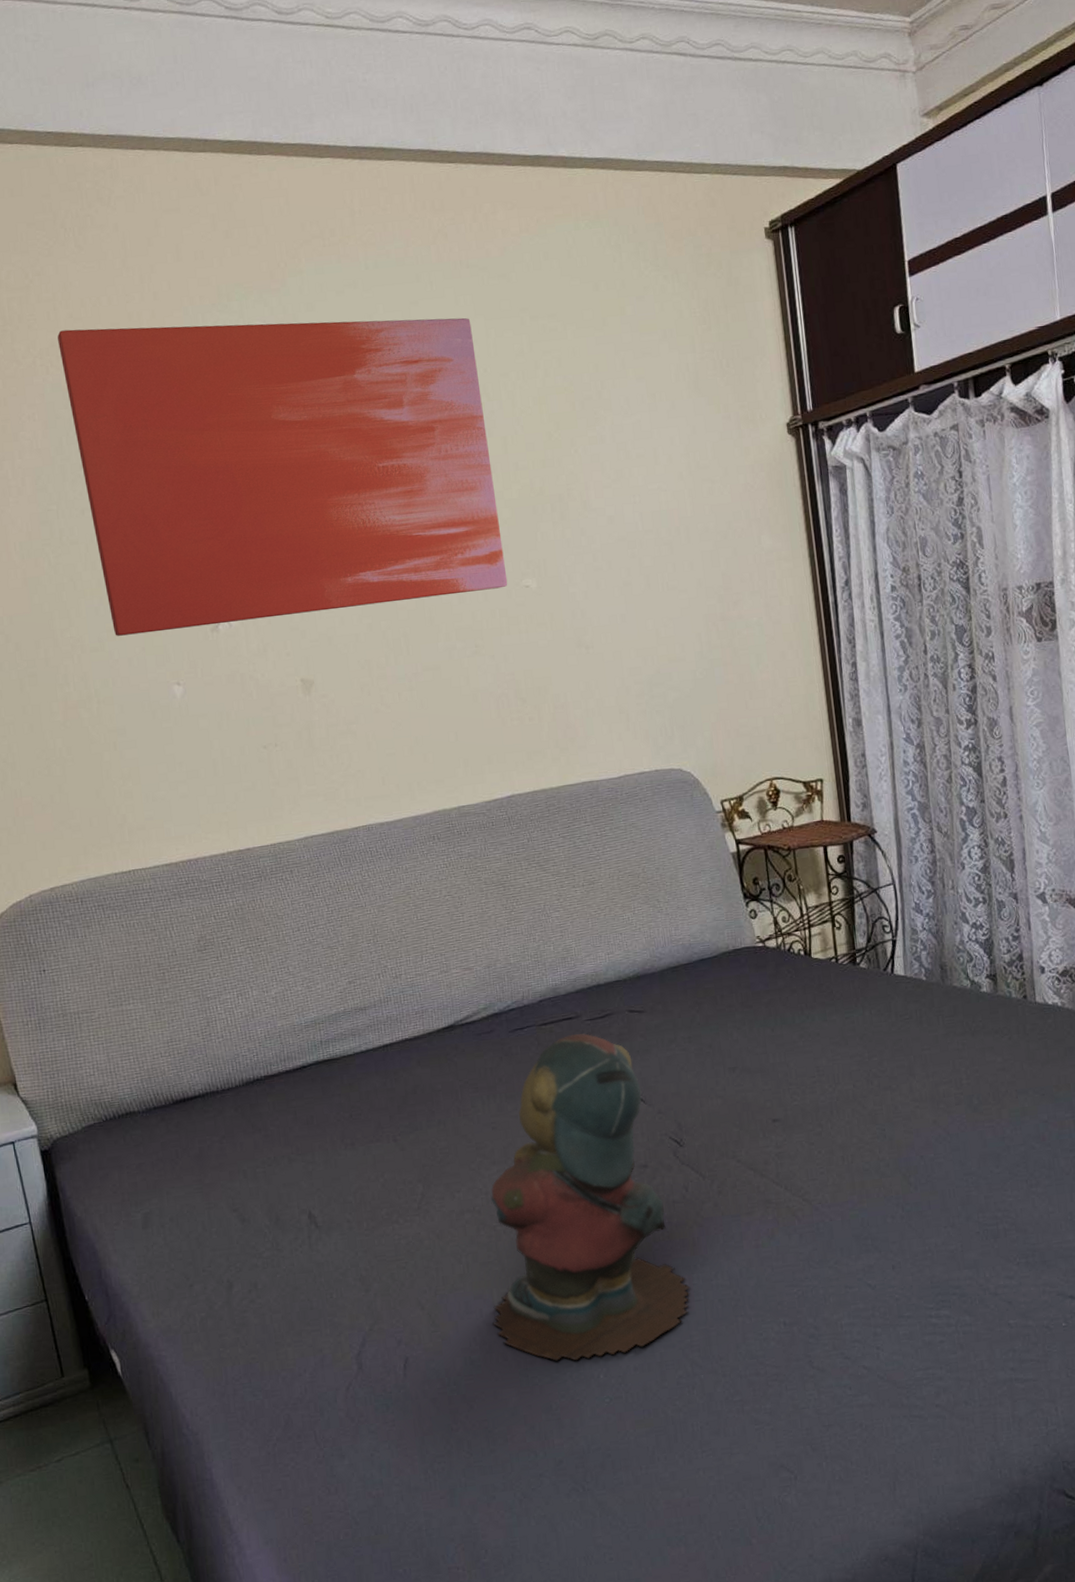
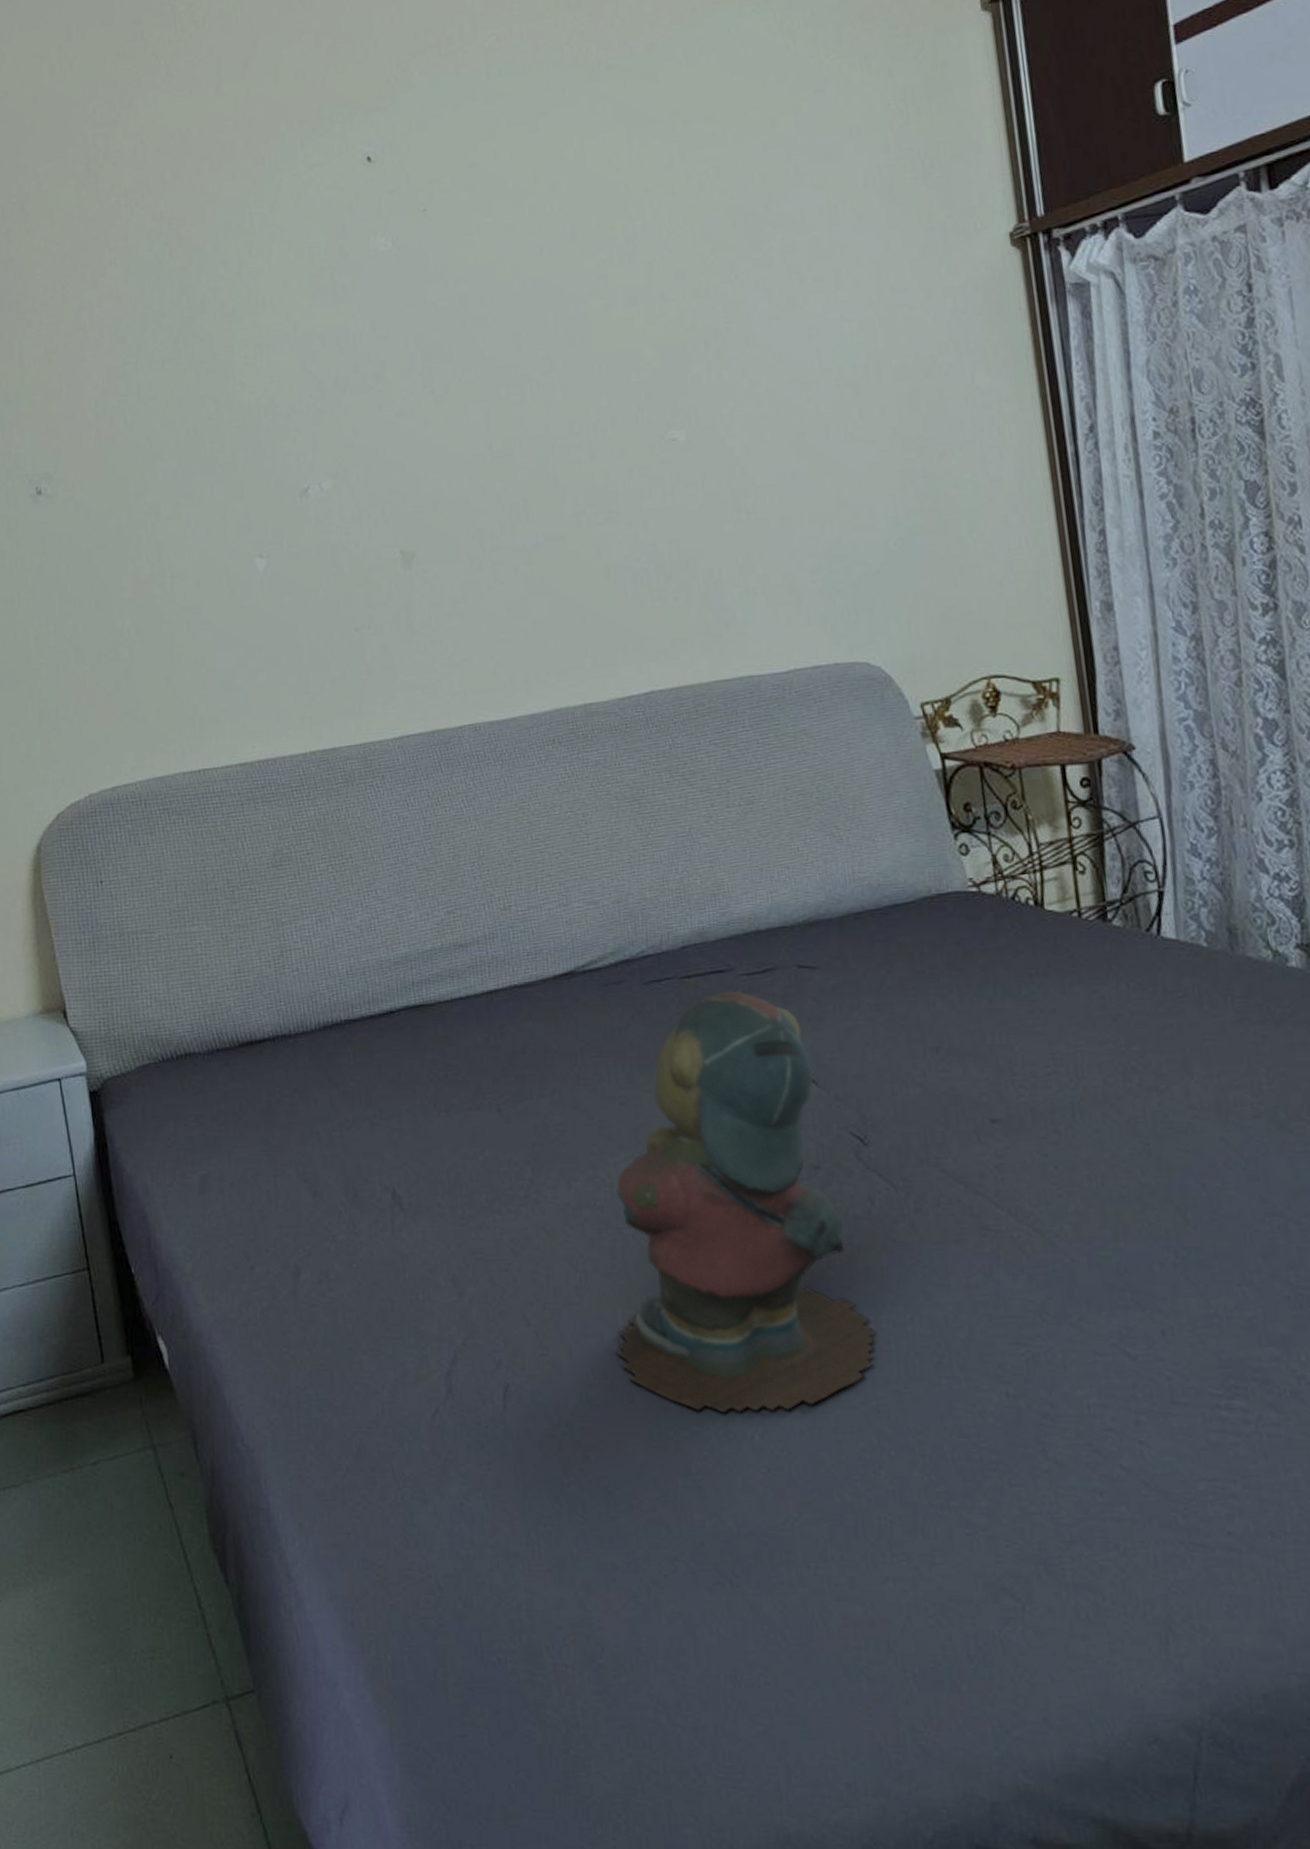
wall art: present [57,317,508,636] -> none [144,127,650,502]

